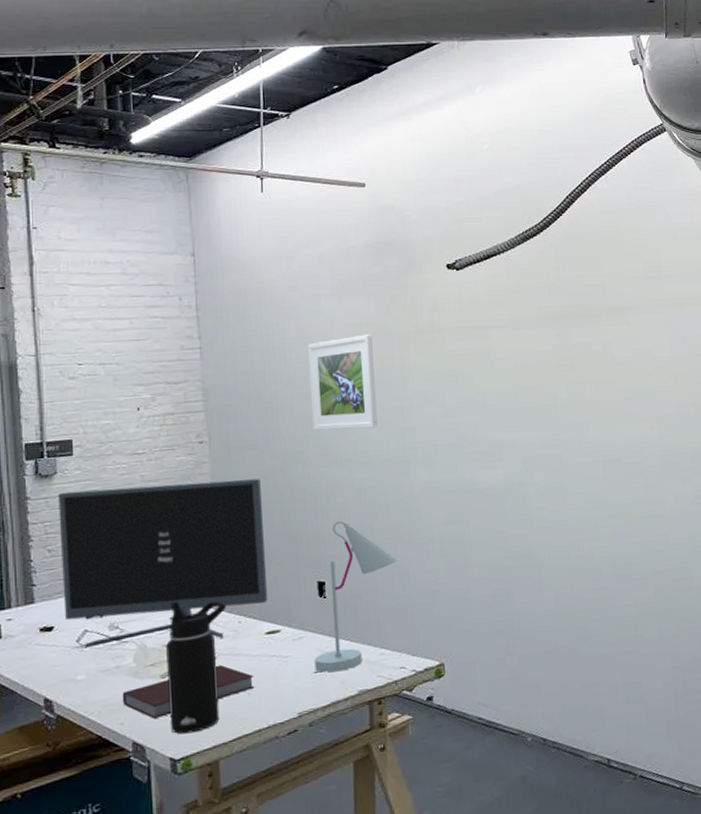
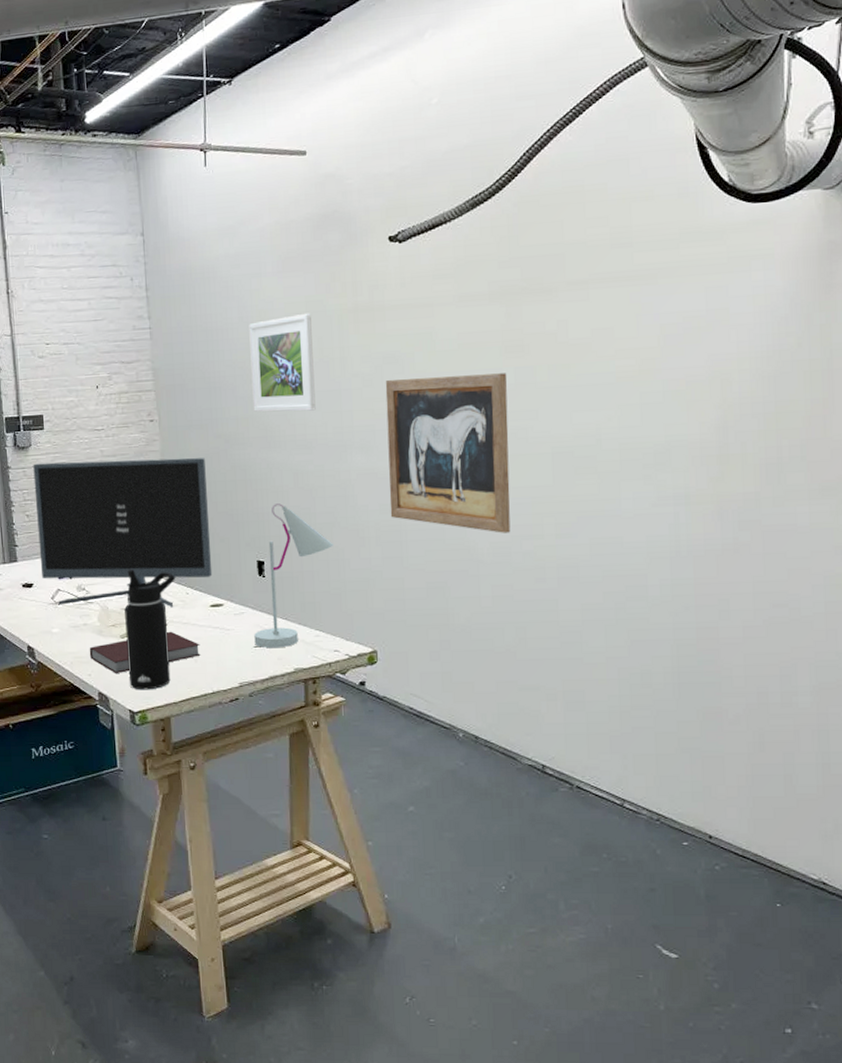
wall art: none [446,389,569,538] -> present [385,373,511,533]

